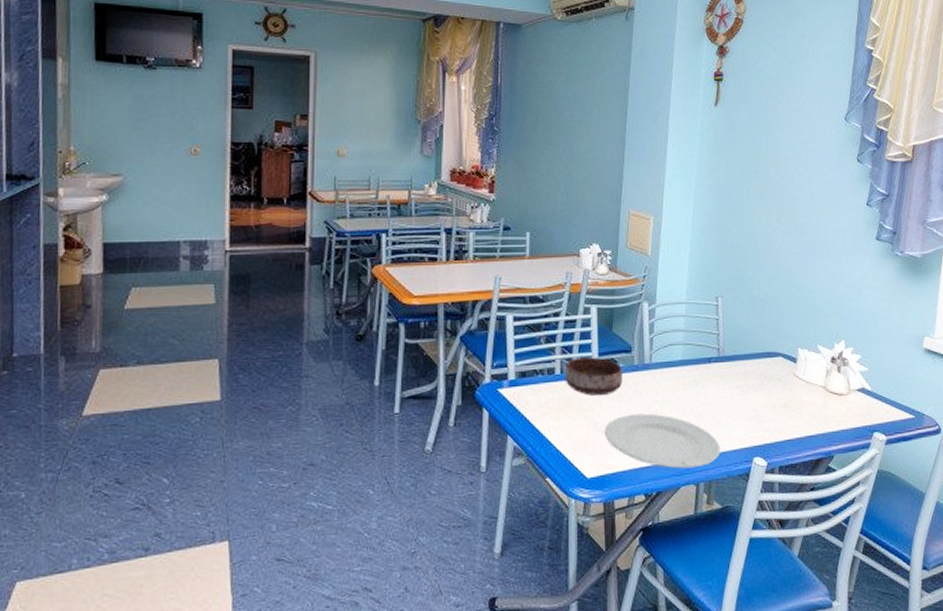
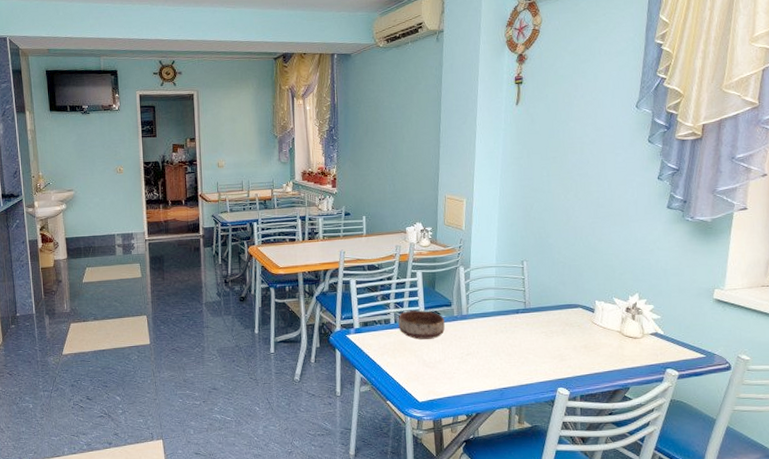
plate: present [604,413,720,469] -> none [431,353,529,396]

